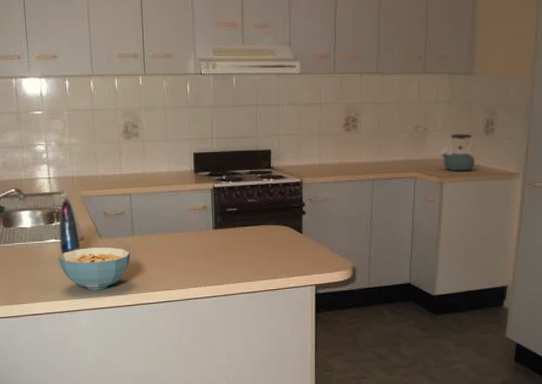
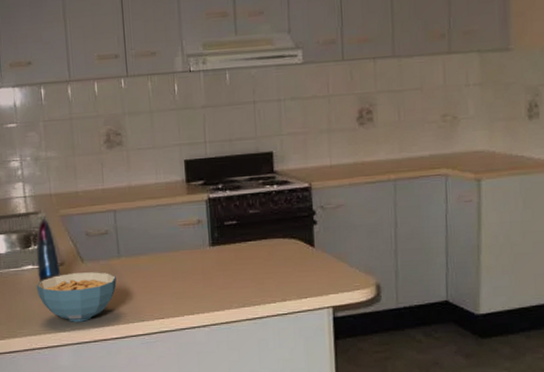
kettle: present [440,133,475,172] -> none [474,119,518,165]

